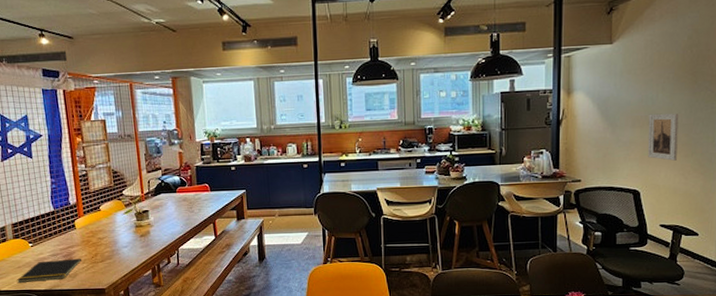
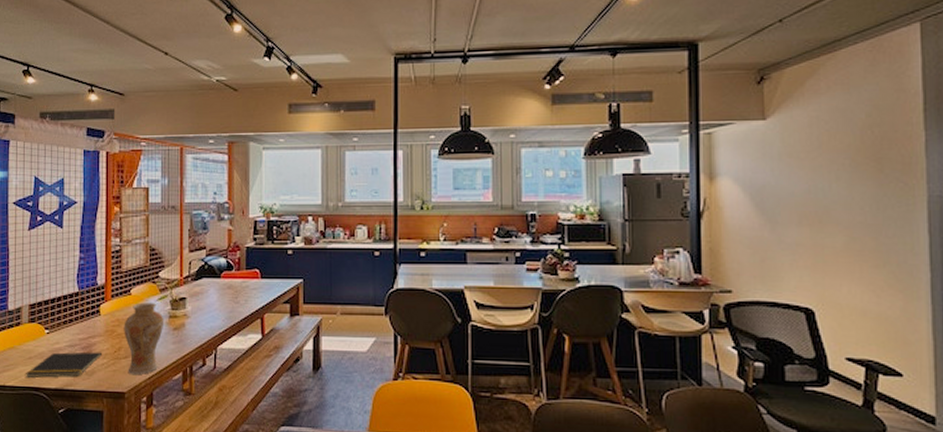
vase: none [97,216,132,275] -> present [124,302,164,376]
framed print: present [647,113,679,161] -> none [820,209,863,272]

